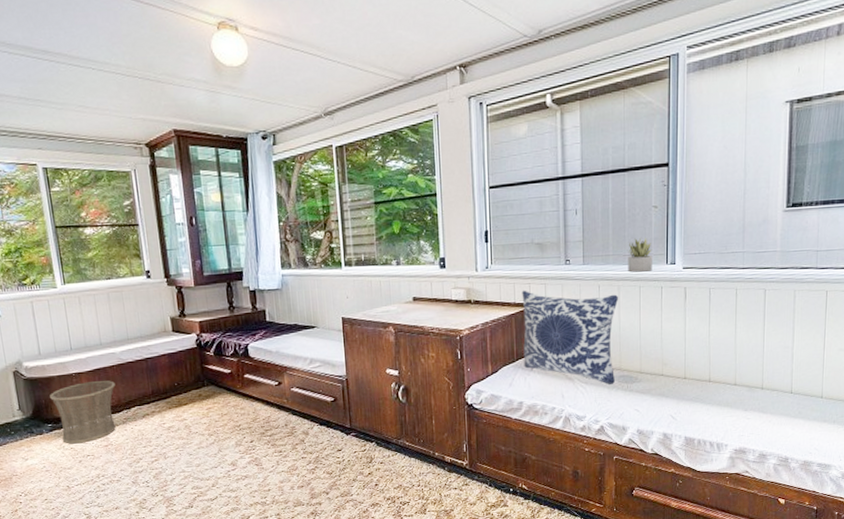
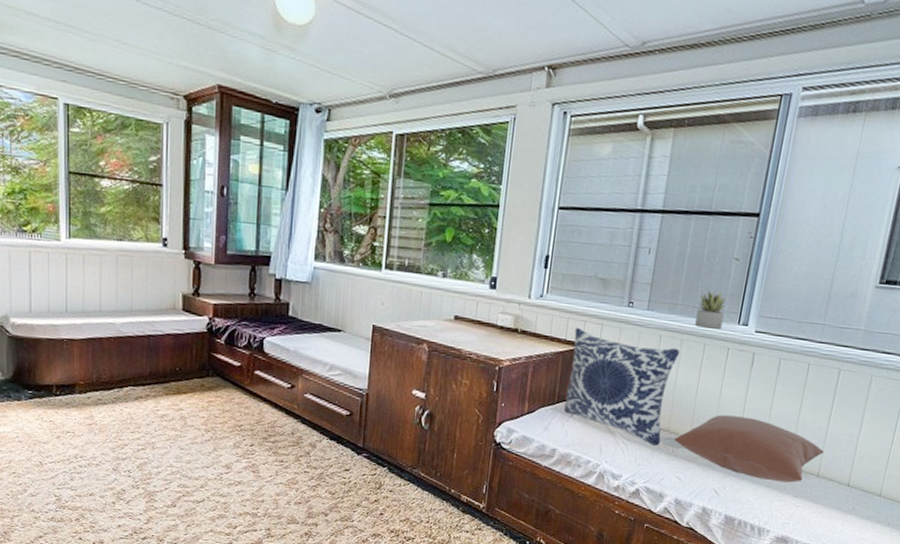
basket: present [49,380,116,444] -> none [34,350,110,418]
cushion: none [627,345,764,400] -> present [674,415,824,483]

